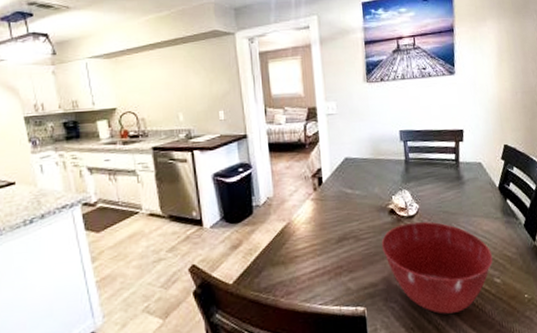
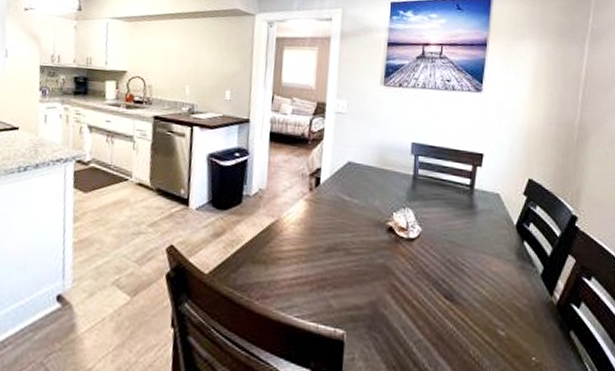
mixing bowl: present [381,221,494,314] -> none [373,245,499,361]

